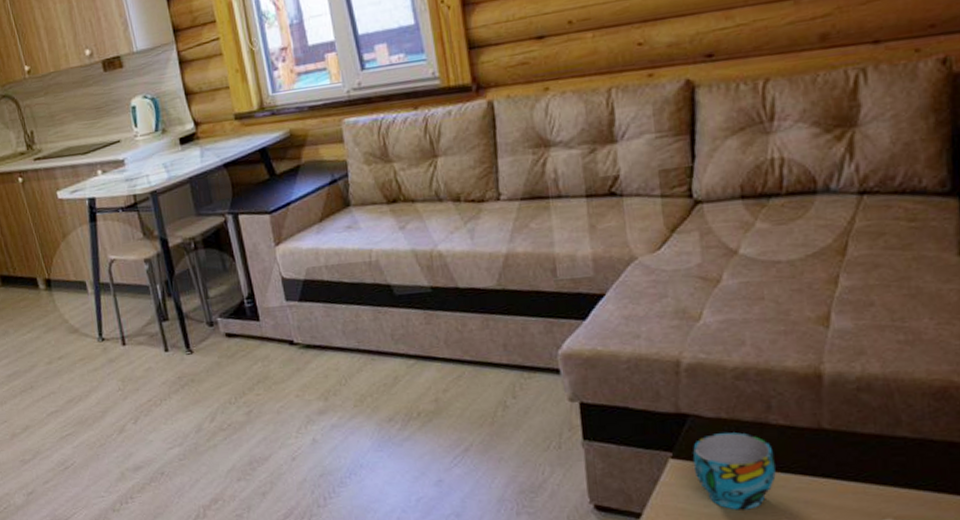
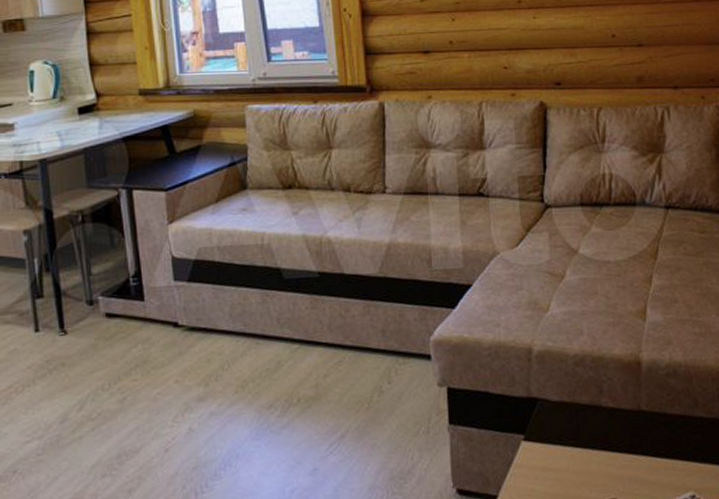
cup: present [692,432,776,510] -> none [541,415,607,489]

